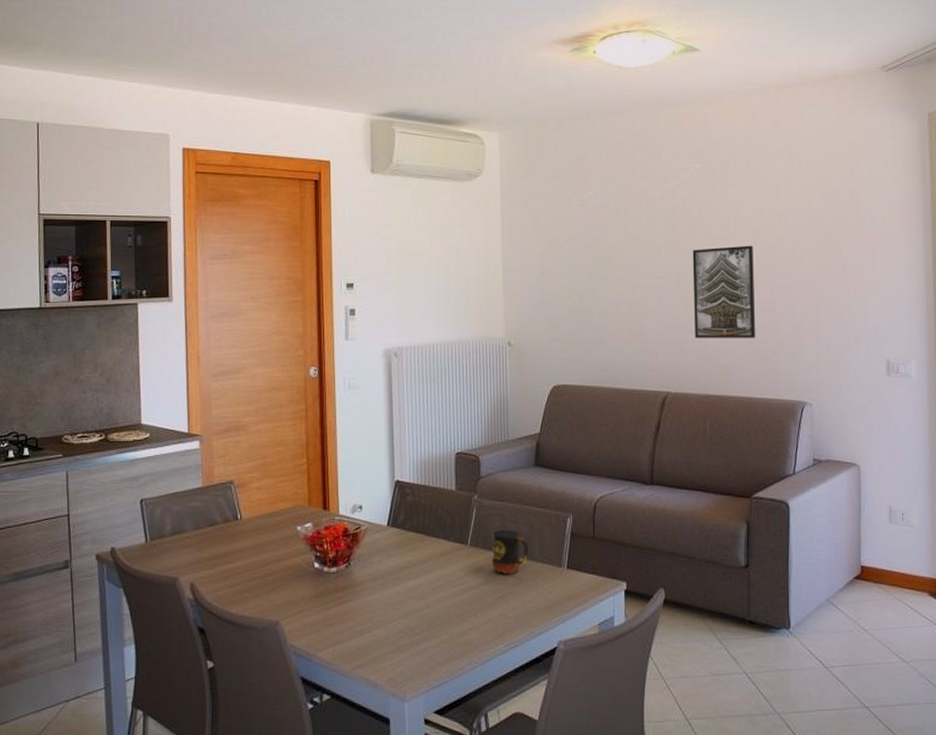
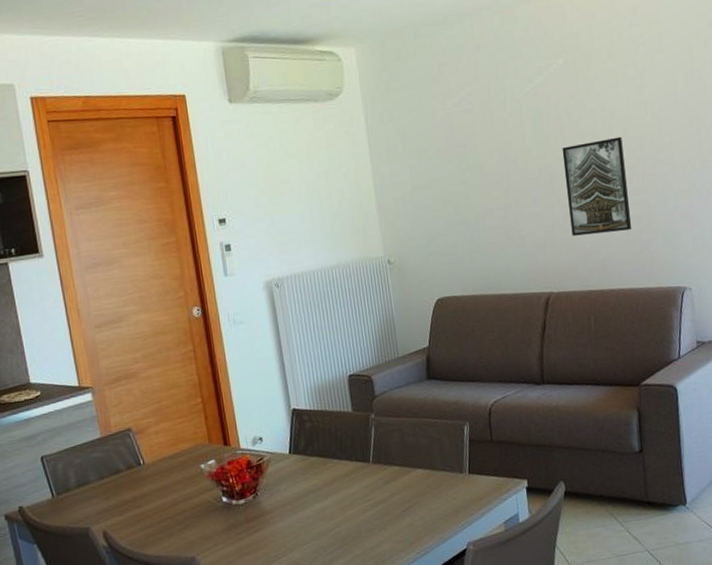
mug: present [492,529,529,574] -> none [394,443,431,486]

